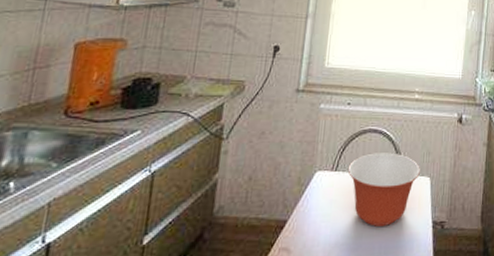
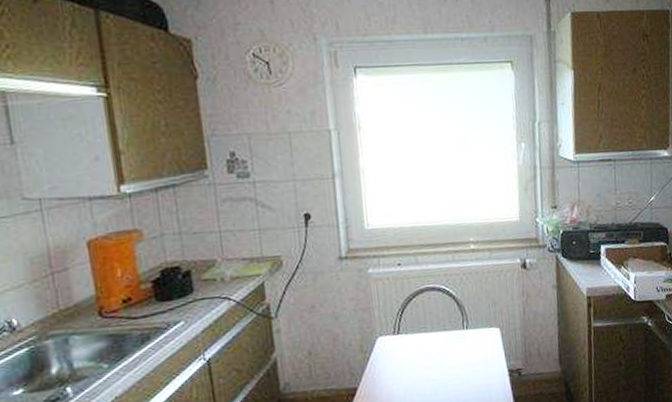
mixing bowl: present [347,153,420,227] -> none [410,308,488,383]

